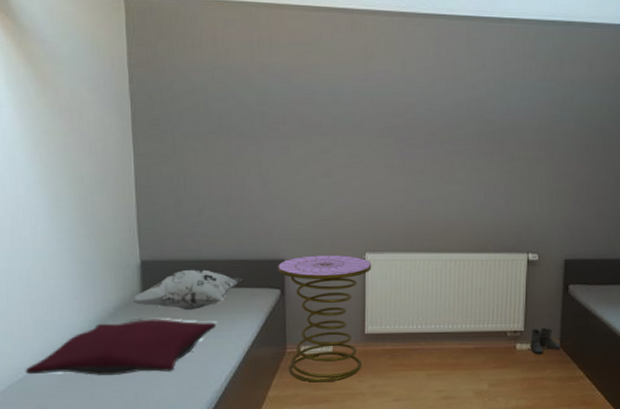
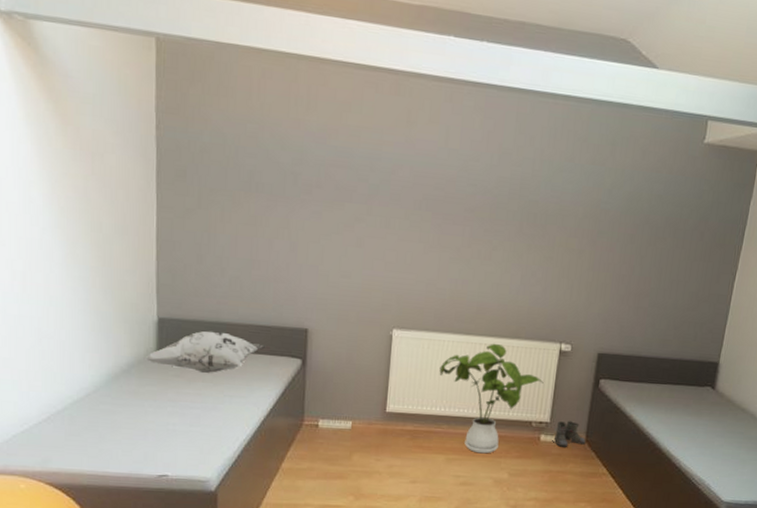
pillow: present [25,319,216,376] -> none [31,378,232,434]
side table: present [278,255,372,383] -> none [301,327,399,459]
house plant: none [413,258,515,367] -> present [439,343,544,454]

